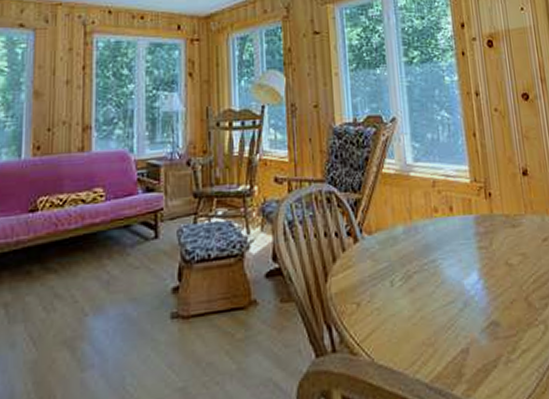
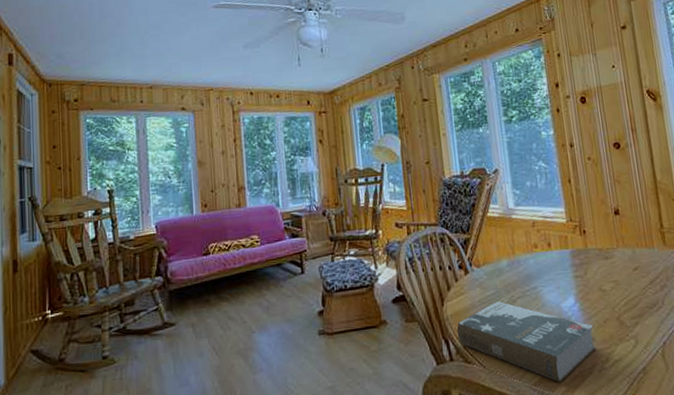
book: none [341,276,502,380] -> present [456,301,597,383]

